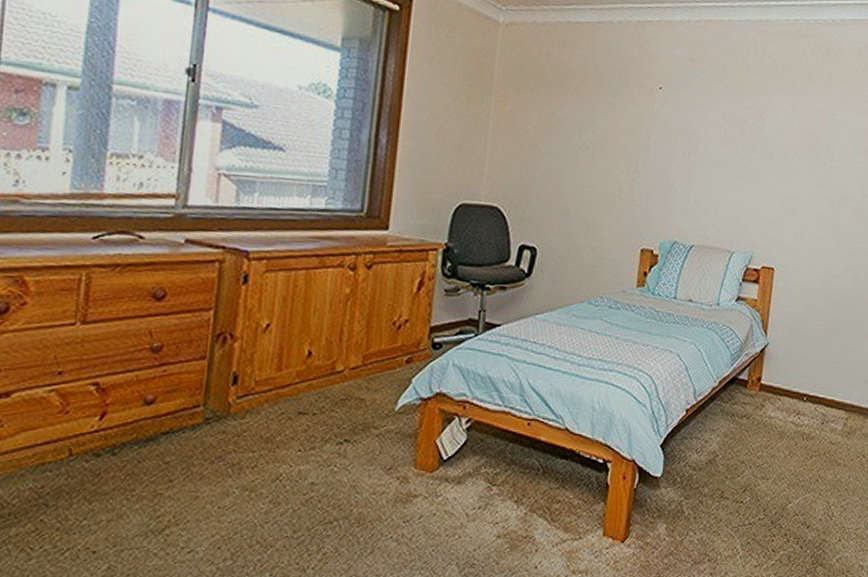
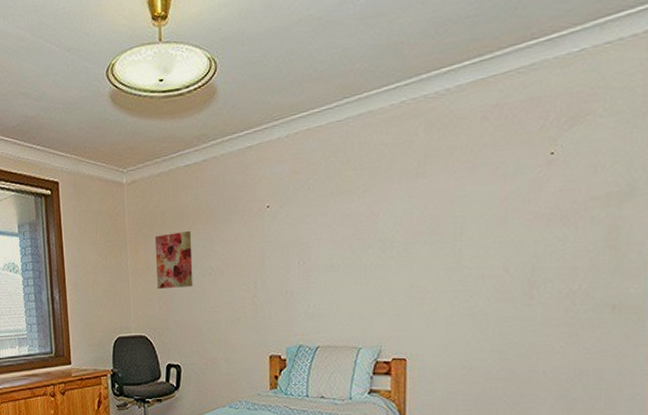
wall art: none [521,91,573,158] -> present [154,230,193,289]

